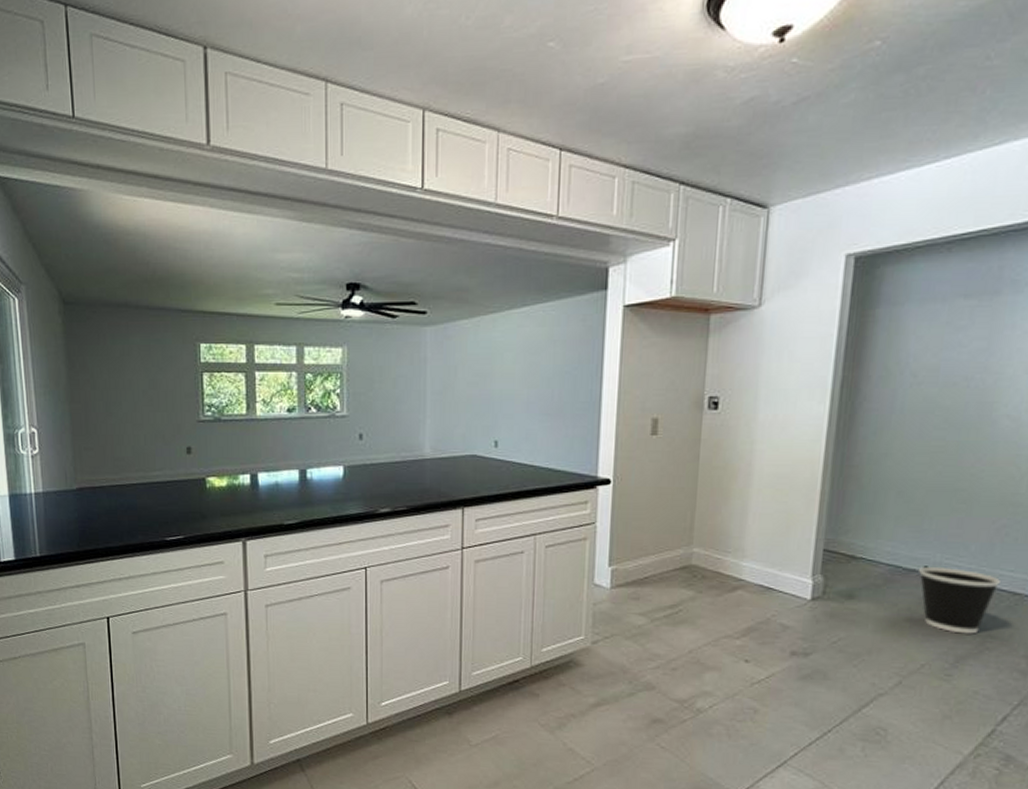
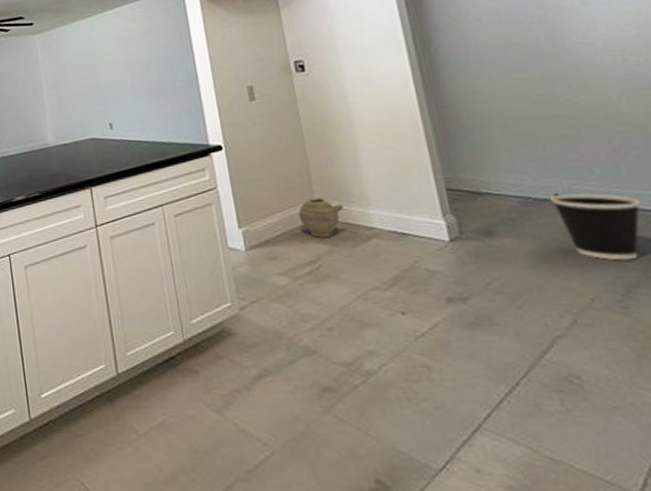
ceramic jug: none [672,544,720,584] -> present [298,197,345,238]

